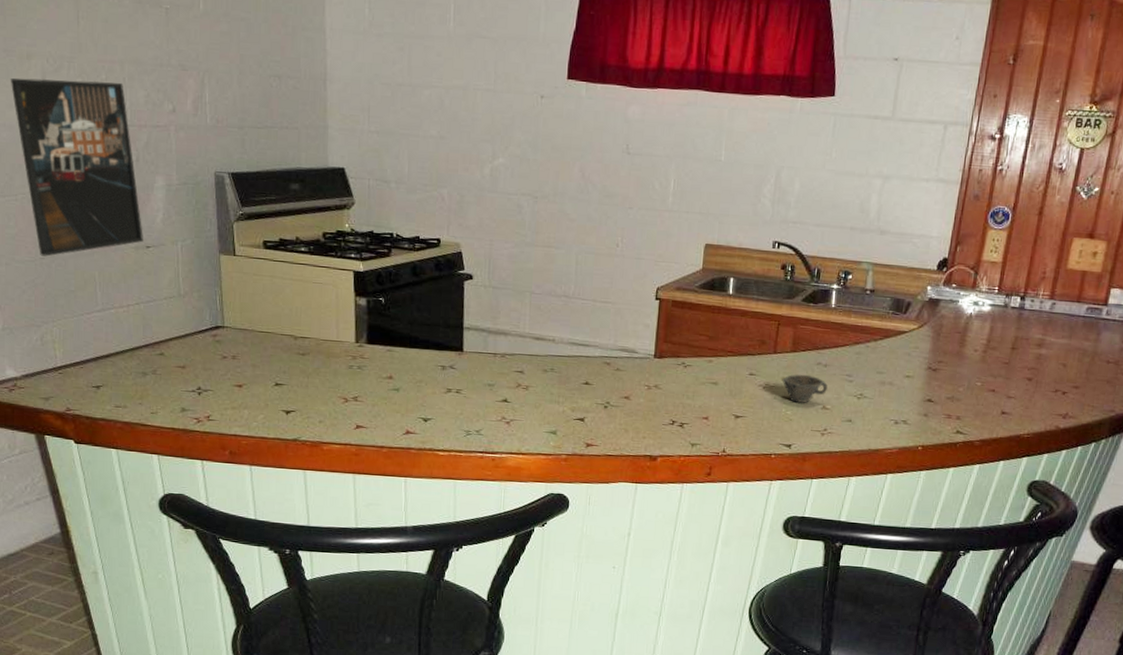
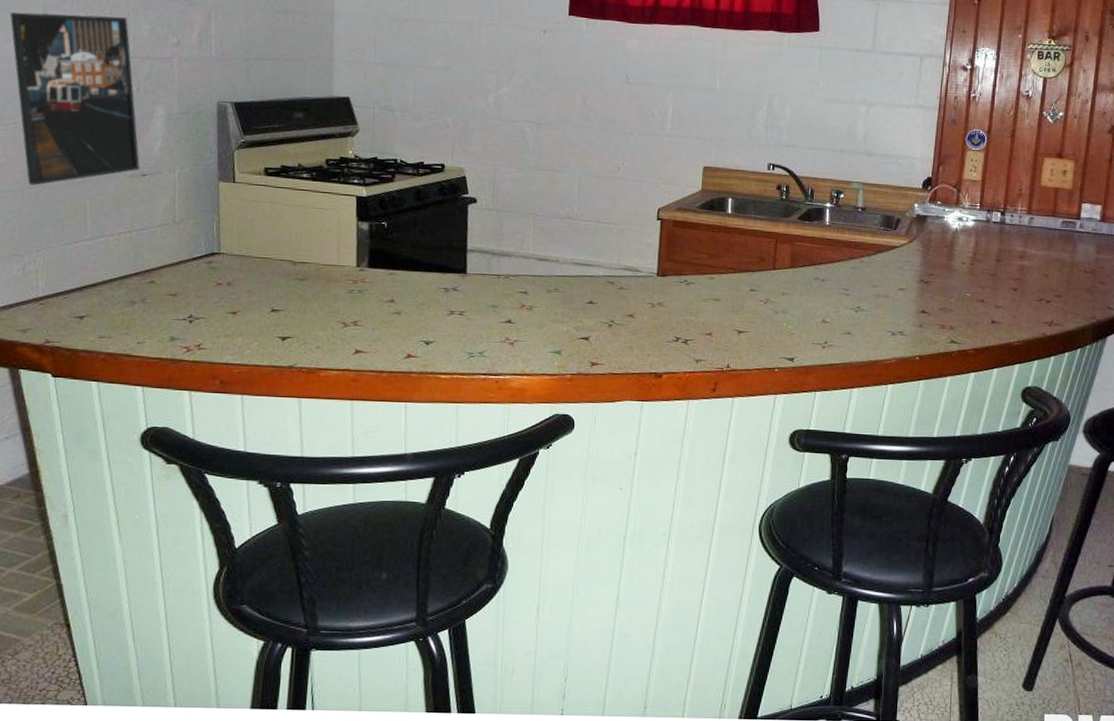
cup: present [782,374,828,403] -> none [782,289,826,317]

